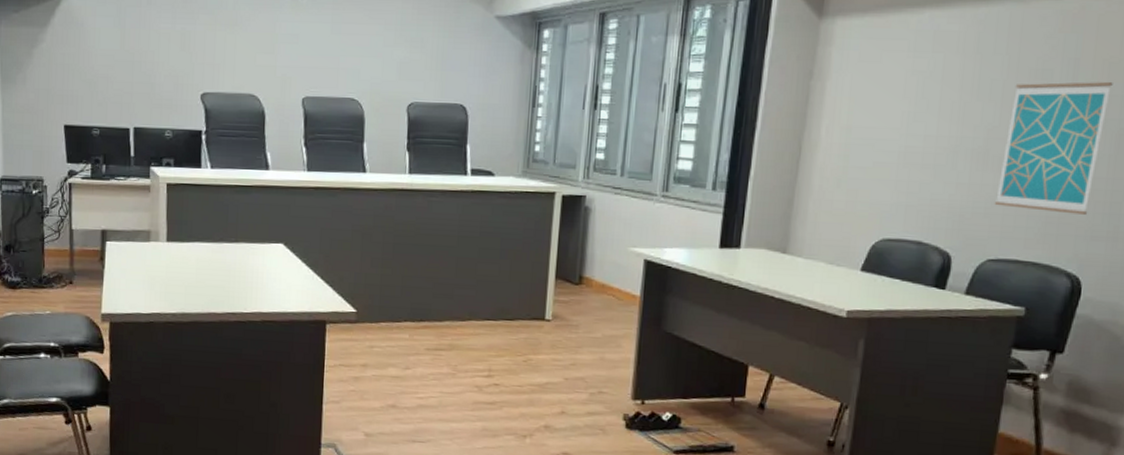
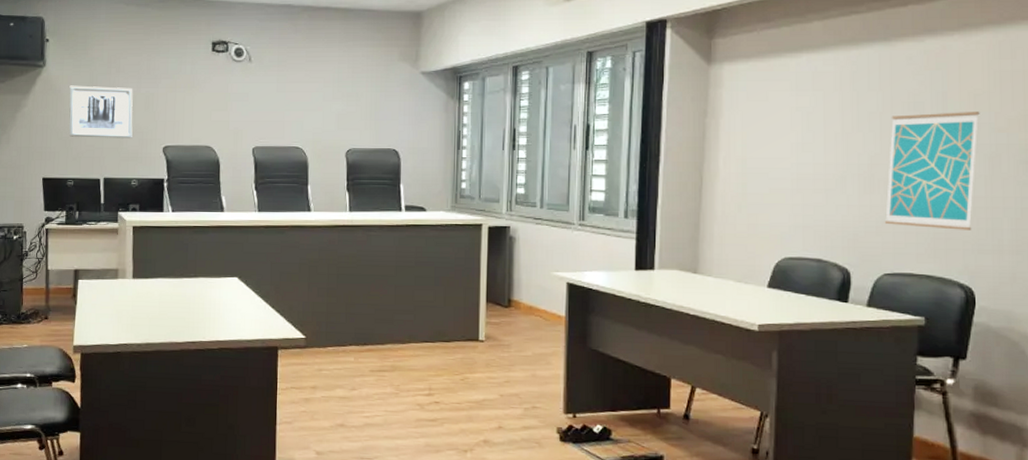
wall art: none [93,18,167,83] -> present [69,85,133,138]

